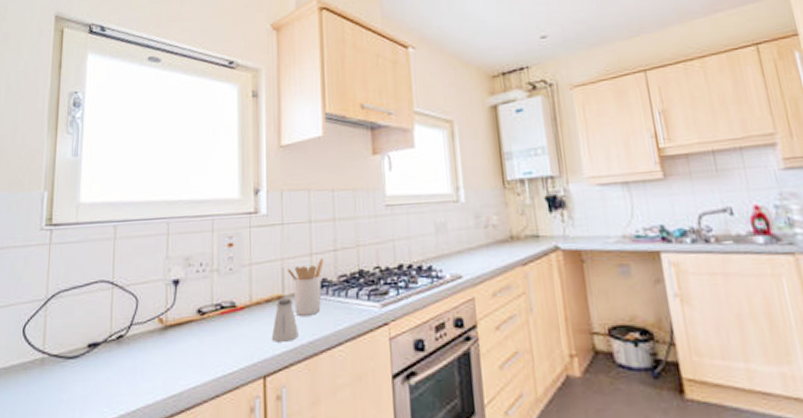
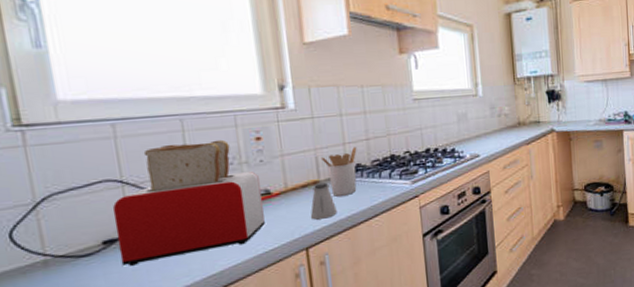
toaster: none [98,244,227,374] -> present [112,139,265,266]

